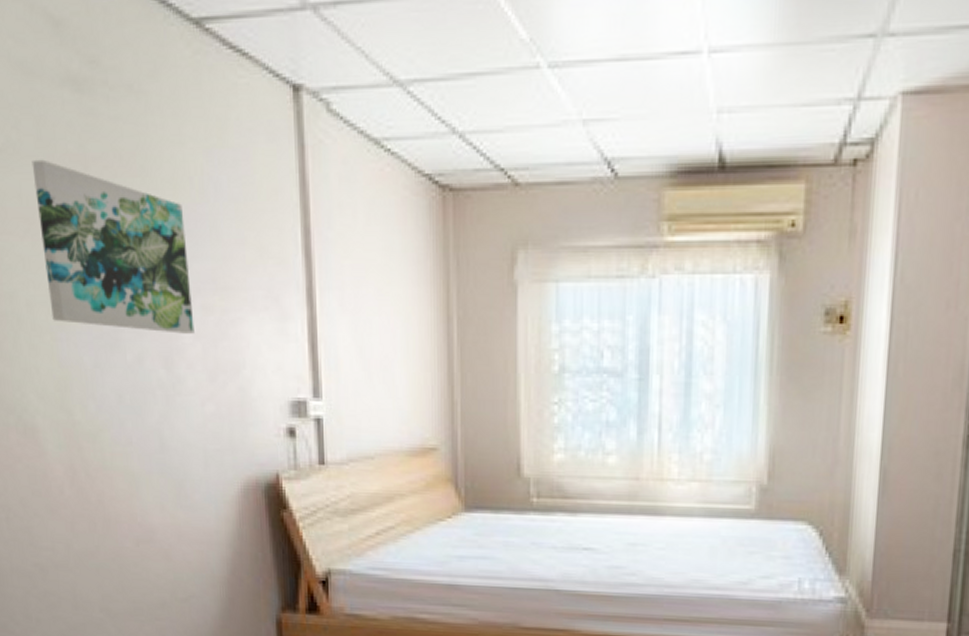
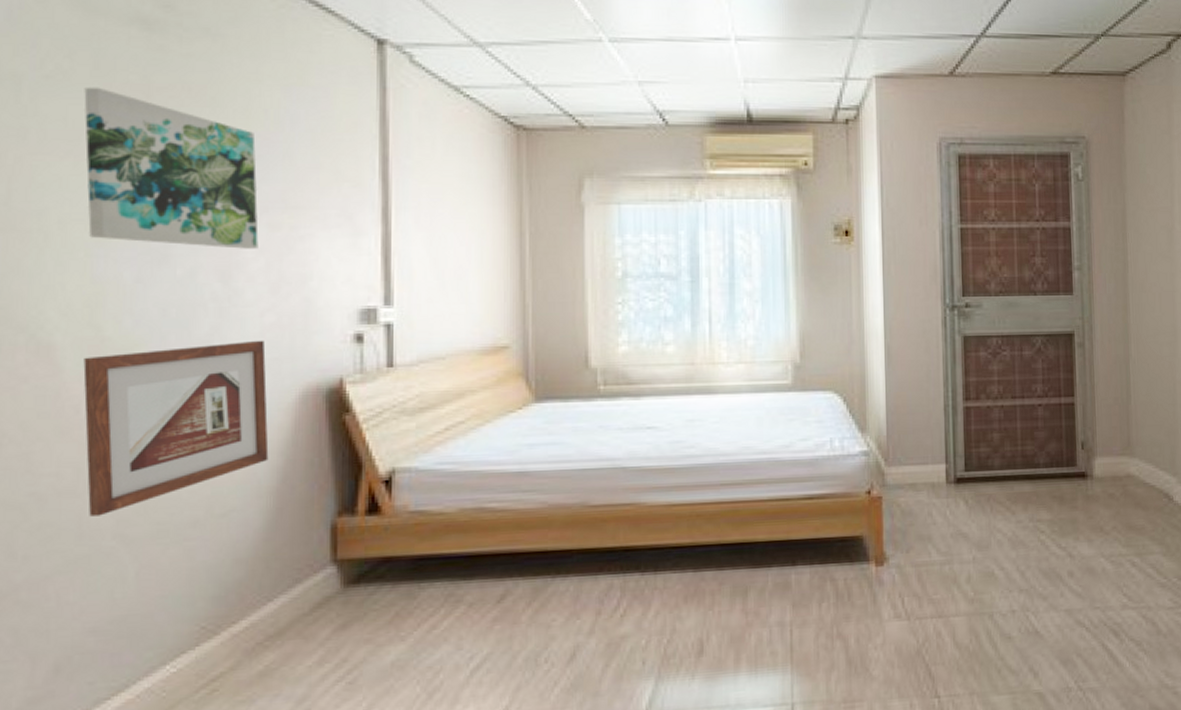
picture frame: none [61,430,219,590] -> present [83,340,269,517]

